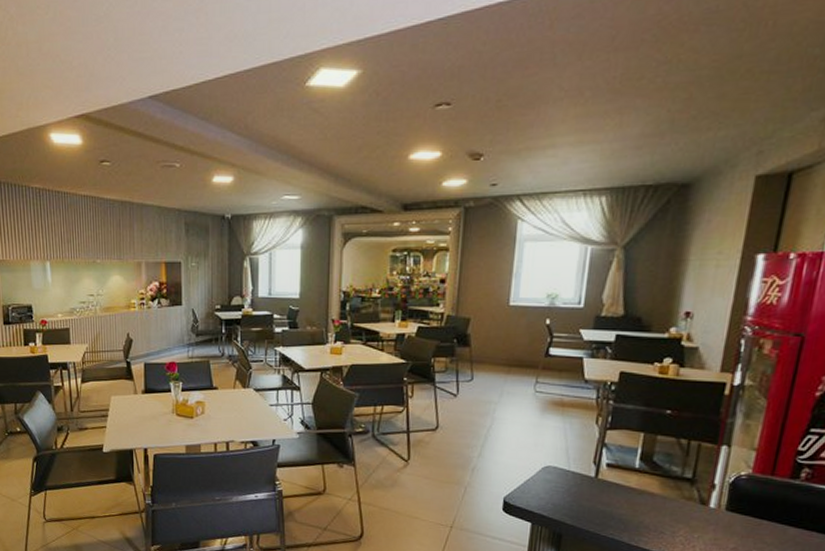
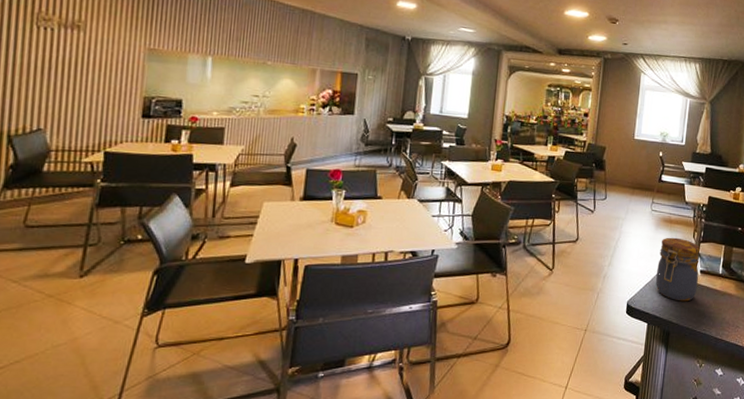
jar: none [542,423,606,500] -> present [656,237,700,302]

